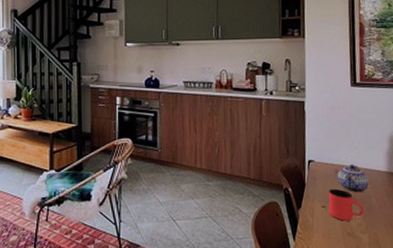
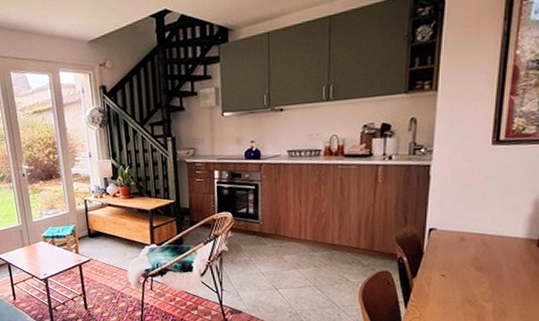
cup: present [328,188,364,221] -> none [448,257,491,290]
teapot: present [337,164,370,192] -> none [462,231,502,261]

